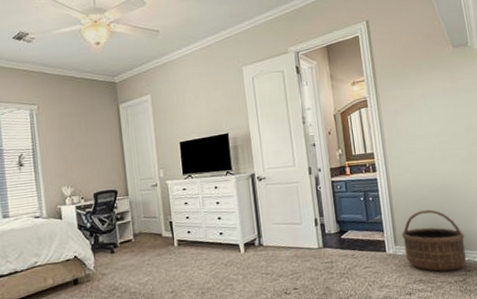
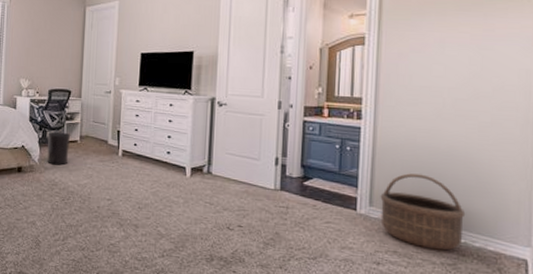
waste bin: none [99,233,126,270] -> present [47,131,71,166]

